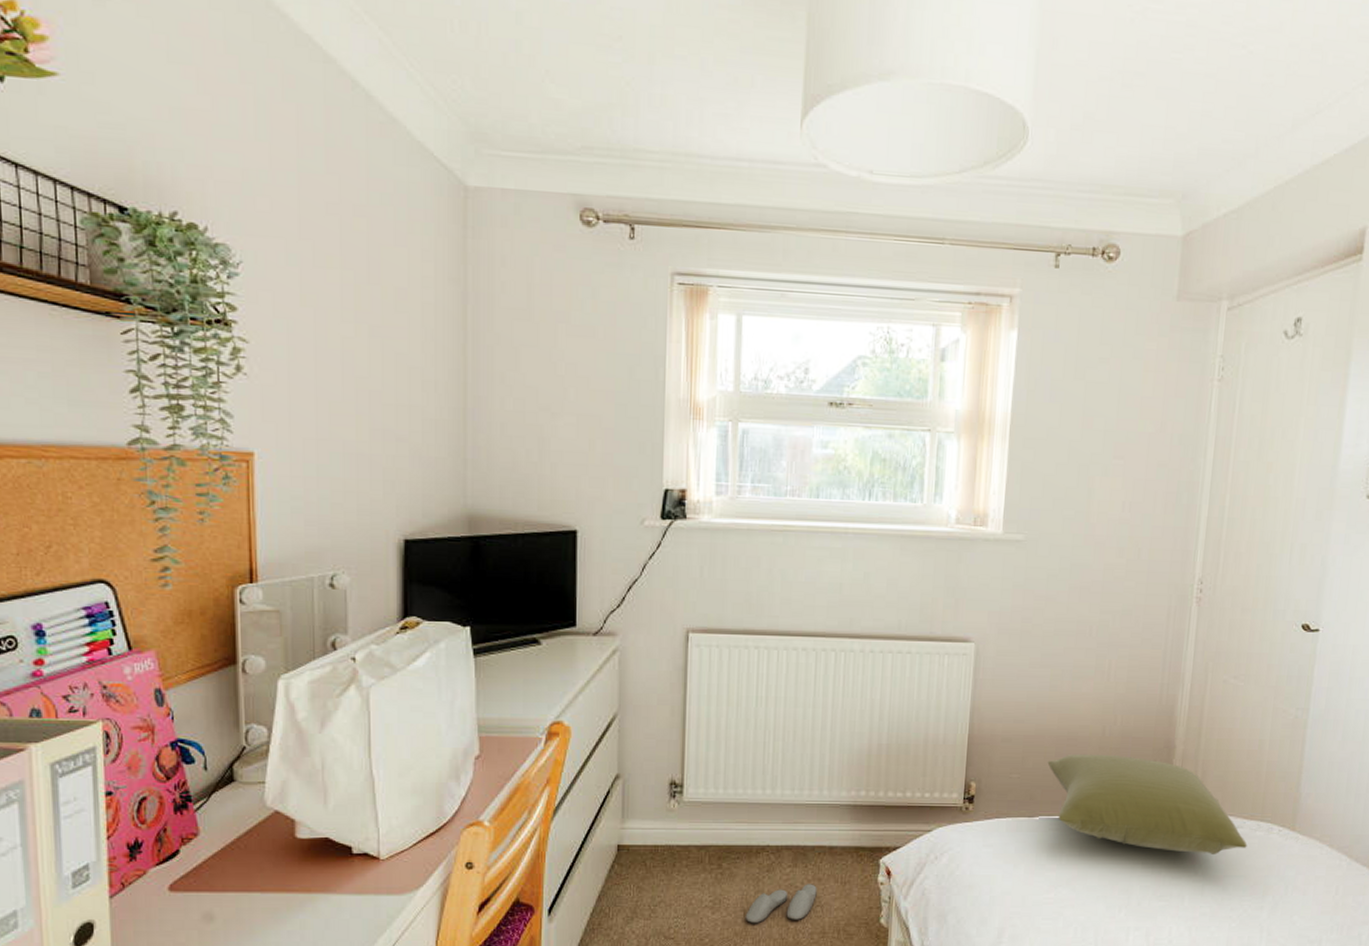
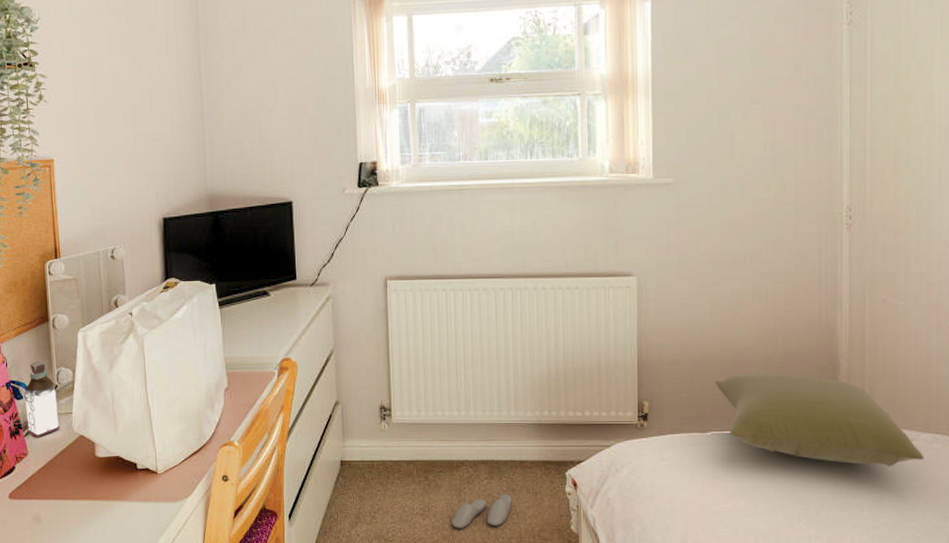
perfume bottle: none [196,714,247,814] -> present [24,360,60,438]

